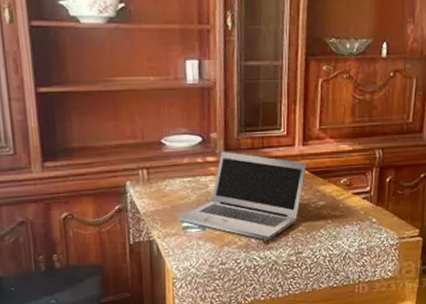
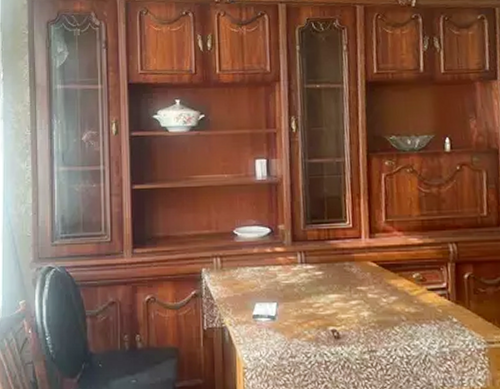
laptop: present [179,151,307,241] -> none [249,242,375,336]

